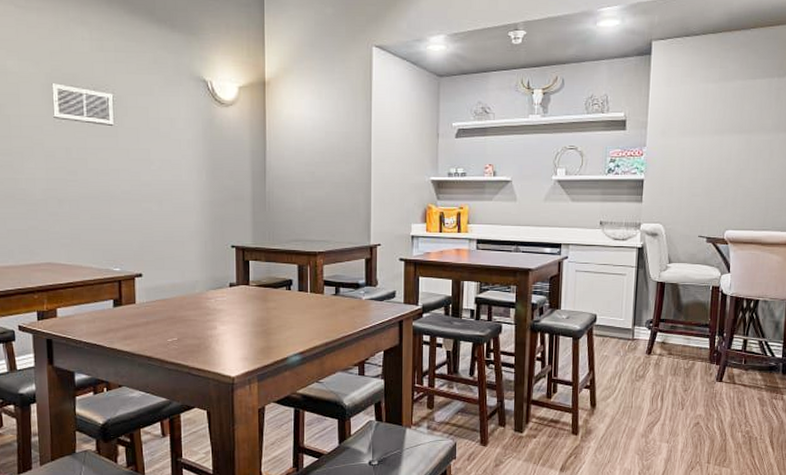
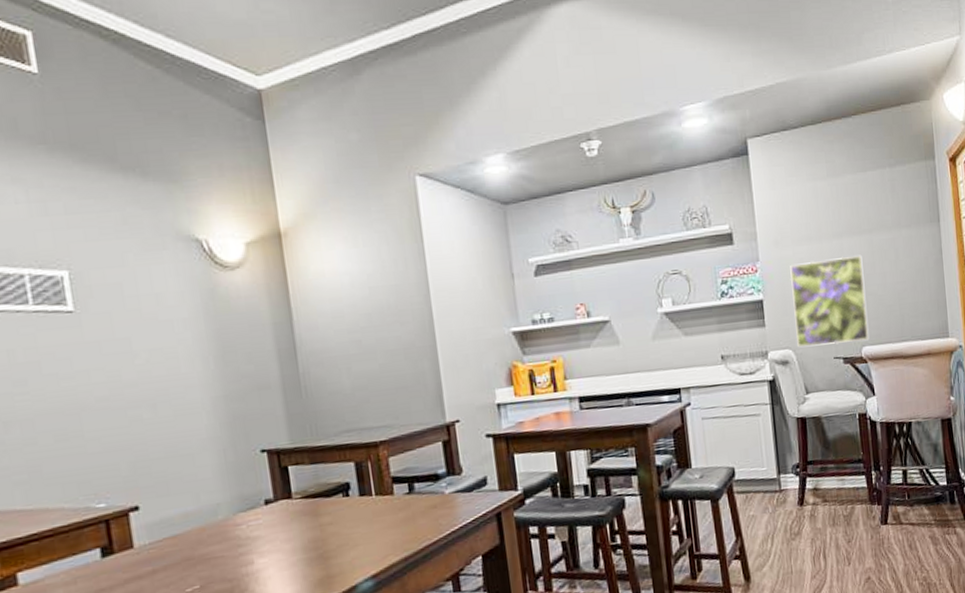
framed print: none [668,151,739,226] -> present [790,255,870,347]

